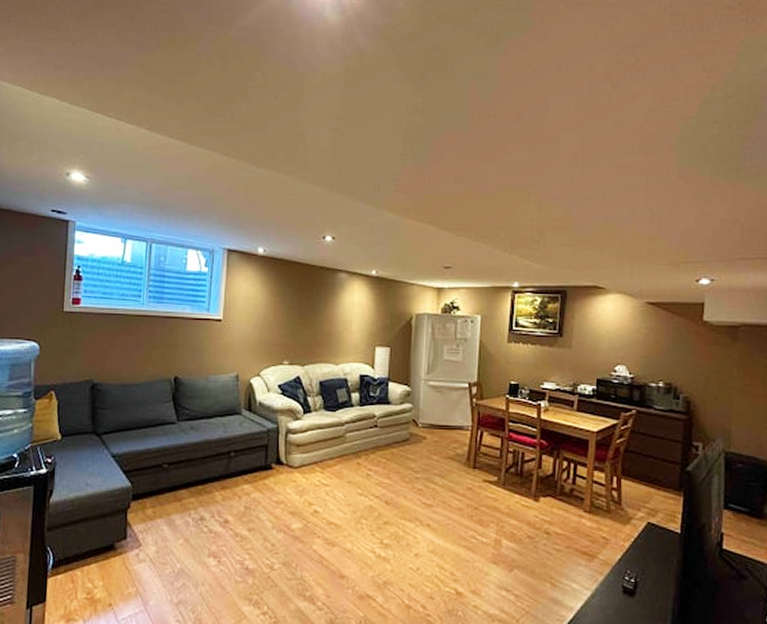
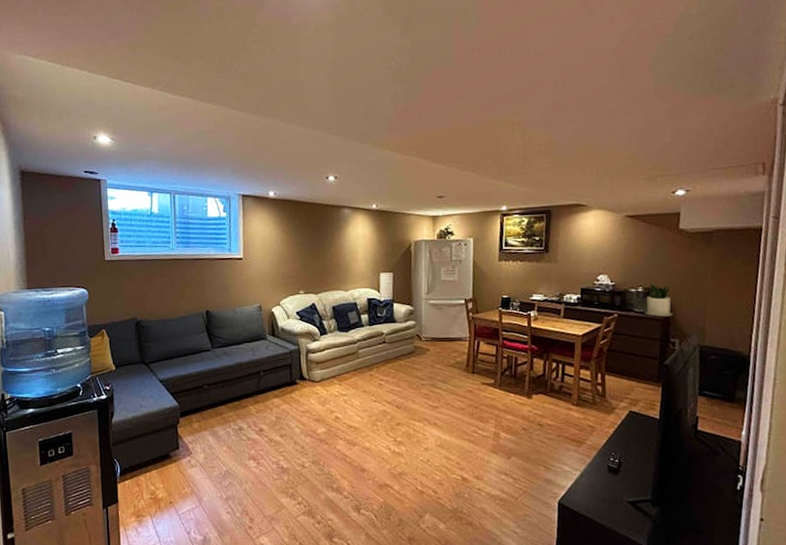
planter: none [664,379,696,418] -> present [644,284,673,318]

